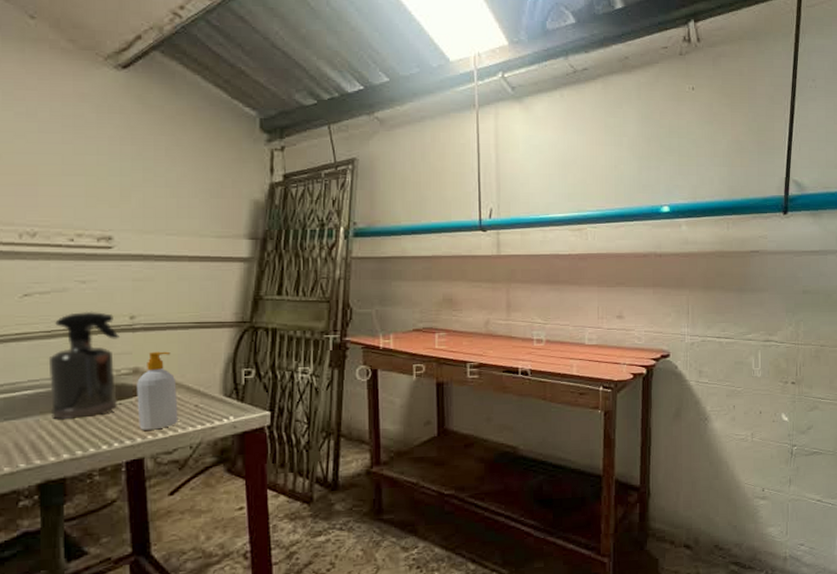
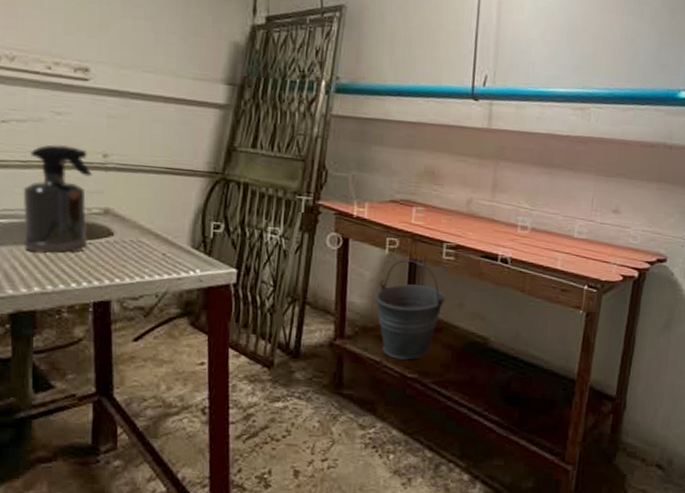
soap bottle: present [137,351,178,430] -> none [106,193,146,274]
bucket: none [407,382,474,479] -> present [375,259,446,361]

